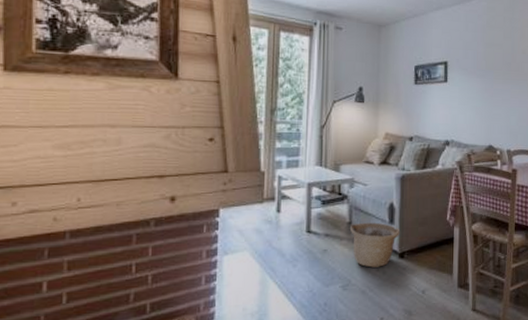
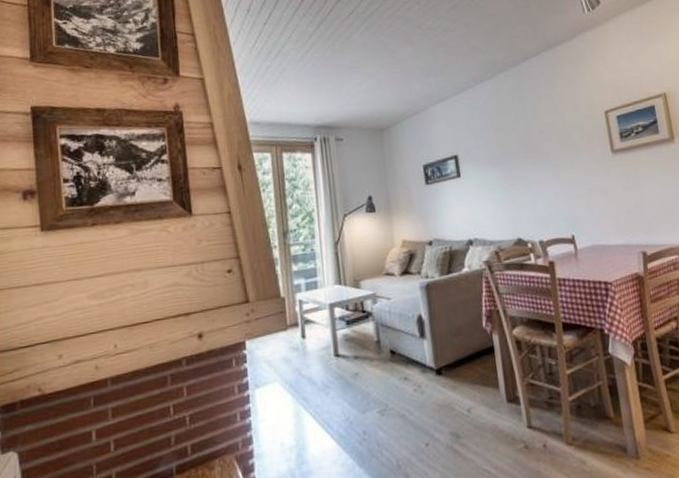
basket: present [349,222,401,268] -> none [378,338,434,388]

